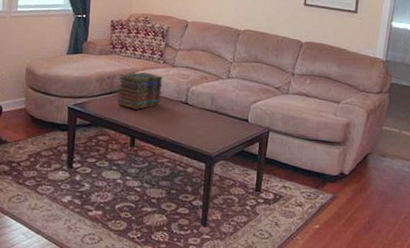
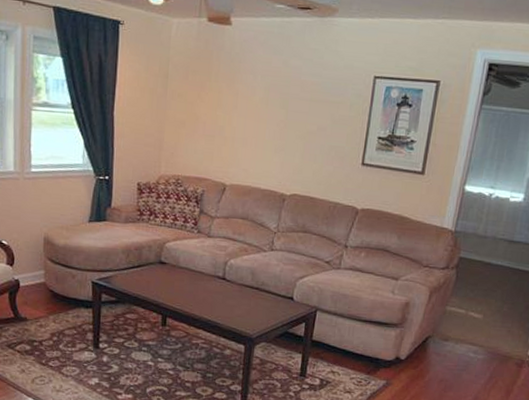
book stack: present [118,72,163,110] -> none [147,242,197,286]

